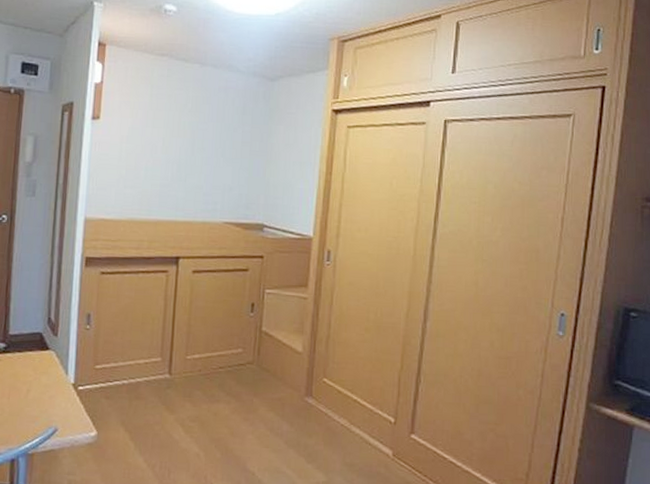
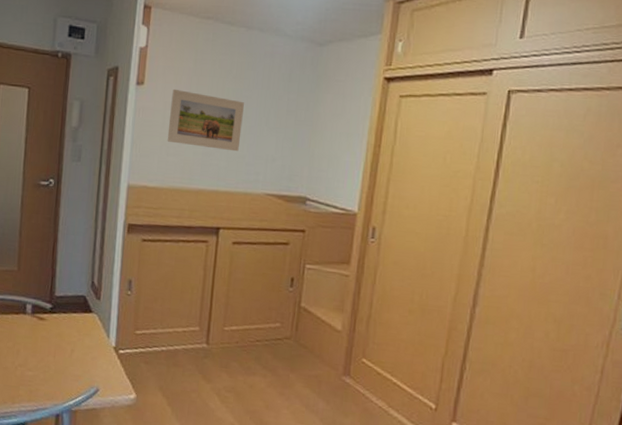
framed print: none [124,123,200,182] -> present [167,89,244,152]

